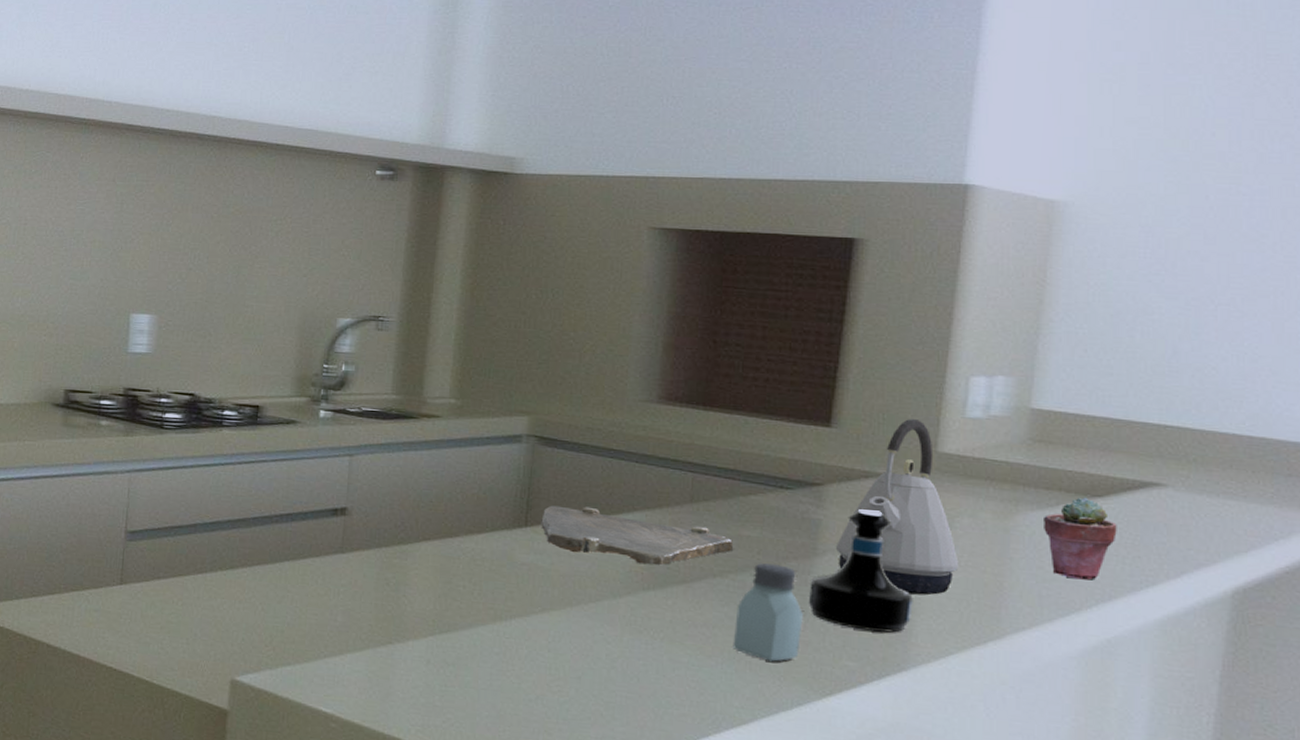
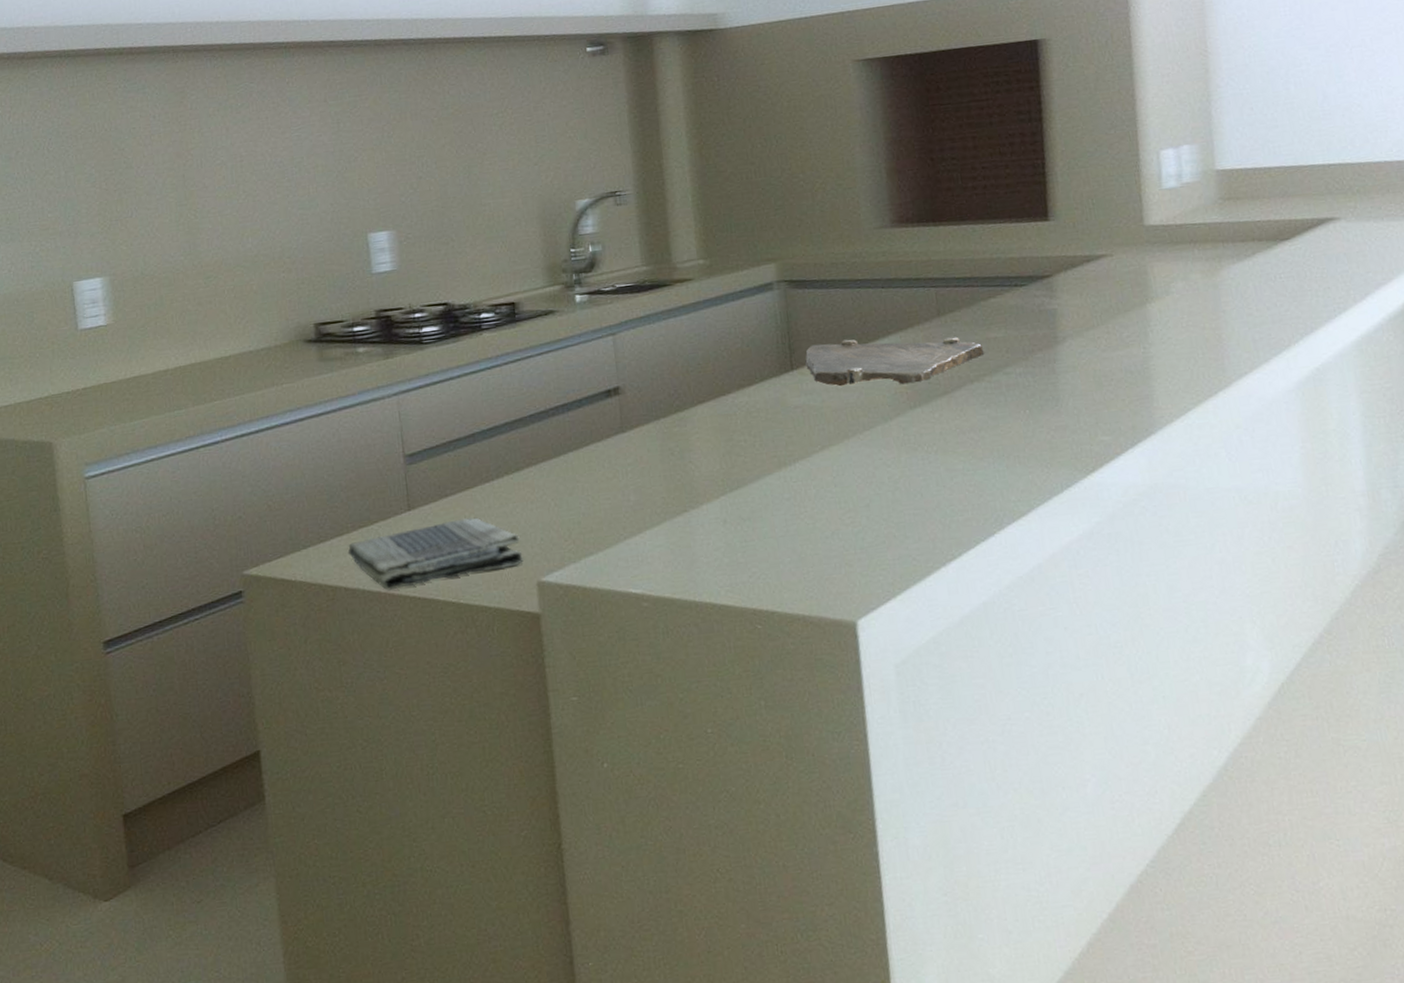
dish towel: none [56,602,223,660] -> present [347,517,525,591]
saltshaker: present [732,563,803,662] -> none [997,358,1059,452]
tequila bottle: present [808,509,913,633] -> none [1057,291,1150,405]
kettle: present [836,418,959,595] -> none [1073,198,1182,362]
potted succulent: present [1044,497,1117,580] -> none [1244,242,1307,319]

